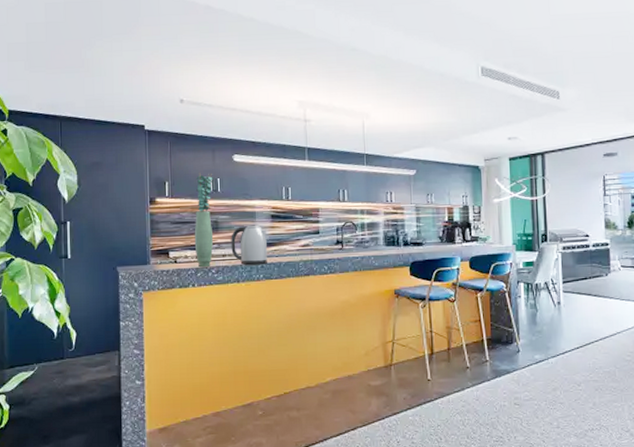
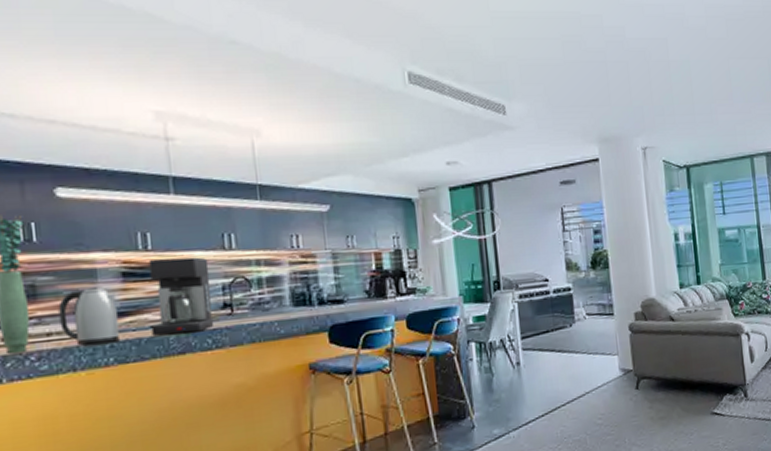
coffee maker: none [288,206,330,262] -> present [148,257,215,336]

